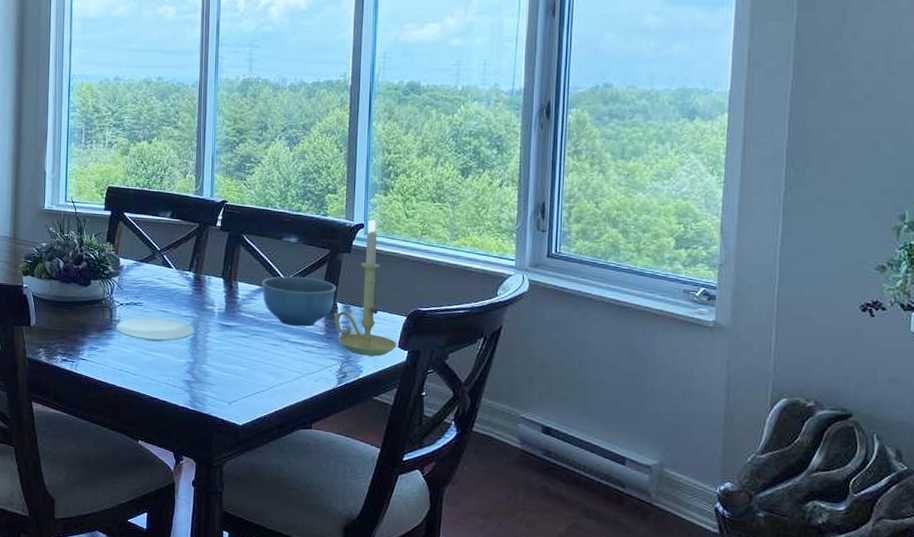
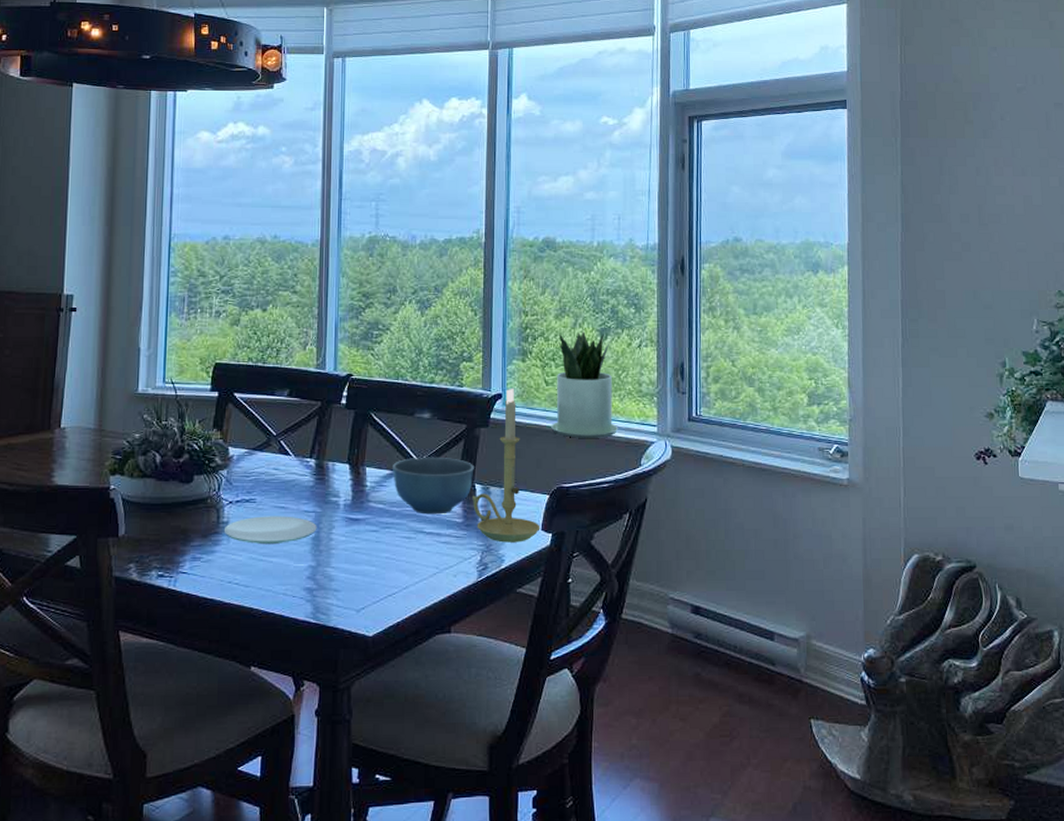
planter: none [410,170,476,269] -> present [551,331,619,438]

